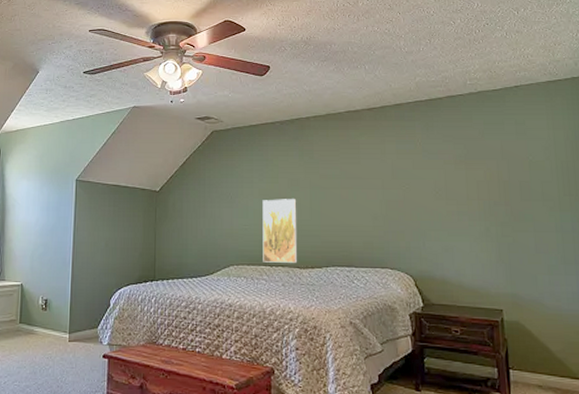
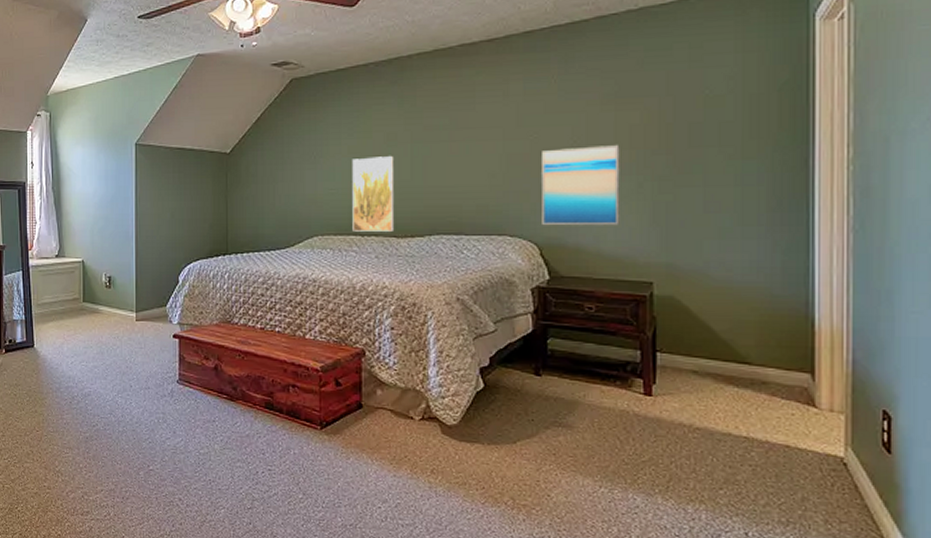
wall art: none [412,197,475,262] -> present [542,145,620,226]

